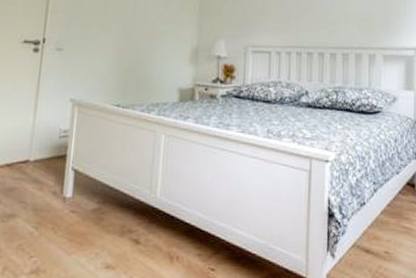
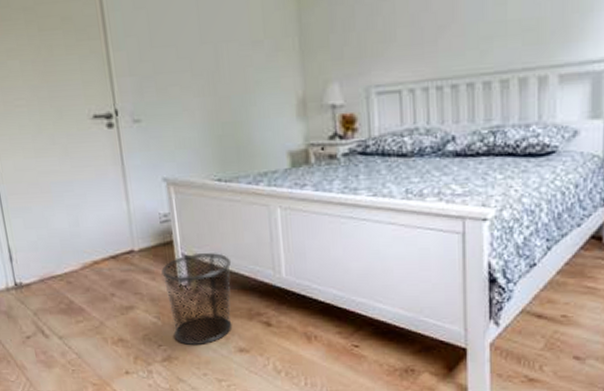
waste bin: none [47,167,115,258] -> present [161,252,232,345]

